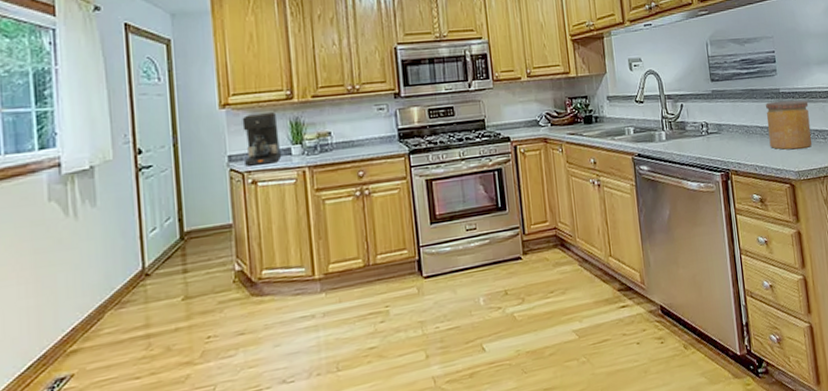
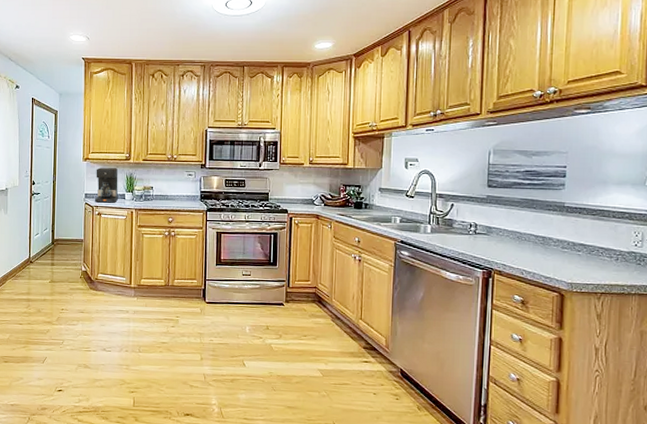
jar: present [766,100,812,150] -> none [543,214,597,263]

